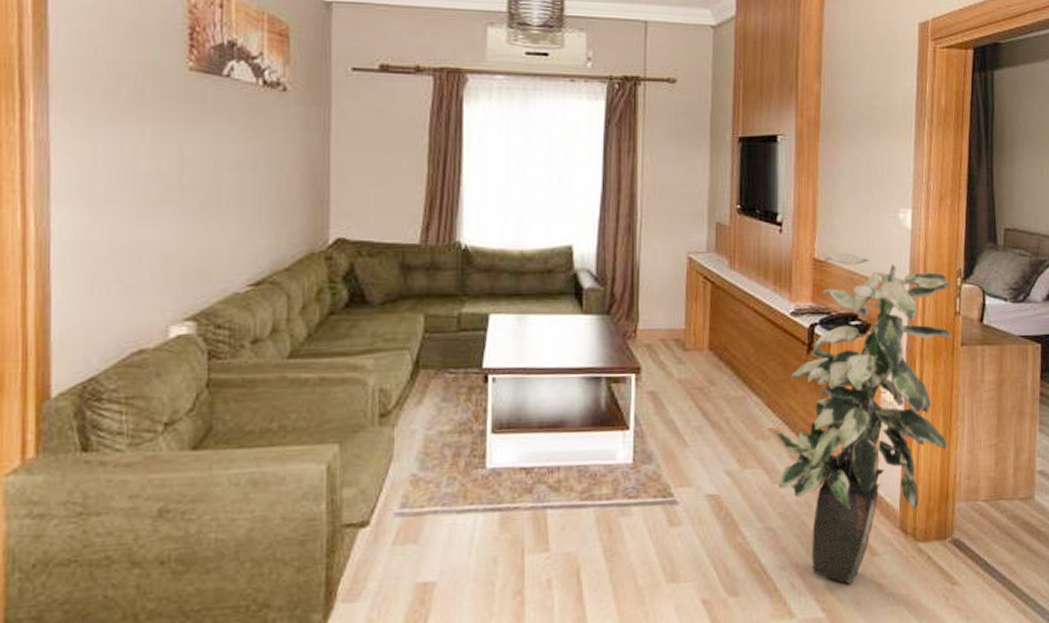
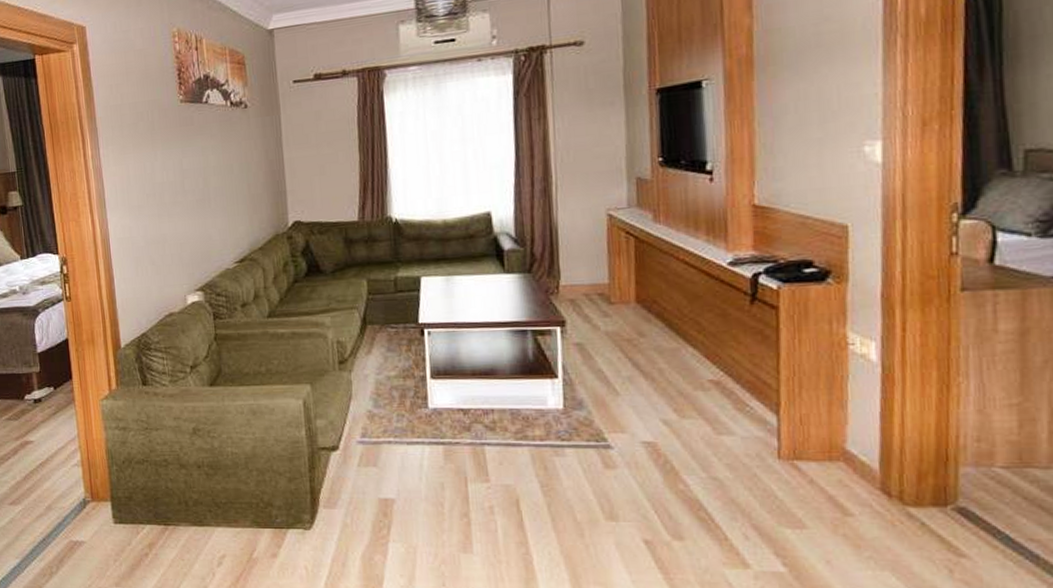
indoor plant: present [776,253,953,585] -> none [718,196,948,544]

